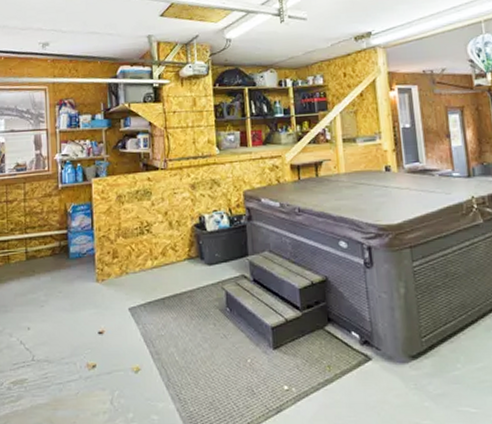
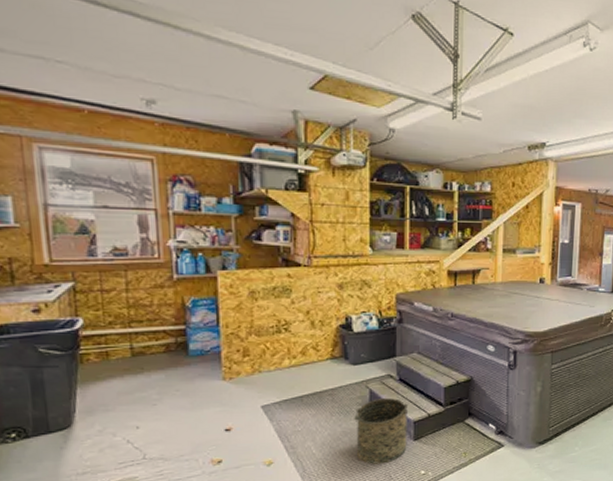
bucket: none [213,300,267,376] -> present [354,397,409,464]

